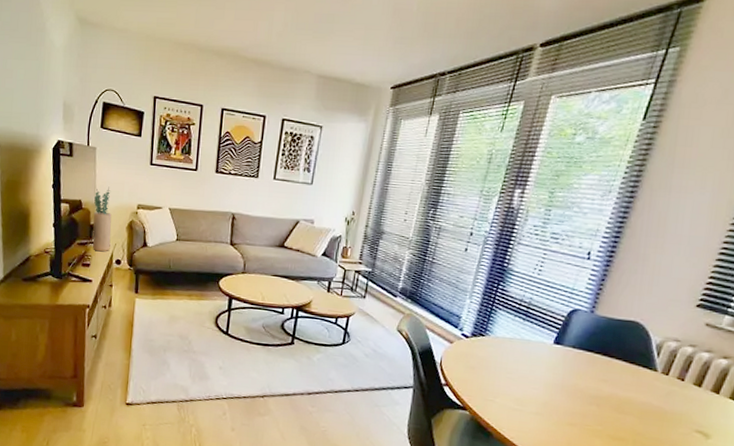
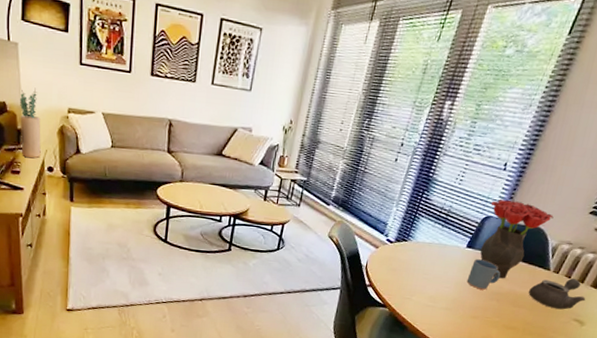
mug: none [558,357,598,393] -> present [466,259,501,290]
bouquet: none [570,290,653,379] -> present [480,198,554,278]
teapot: none [633,381,708,419] -> present [528,278,586,310]

